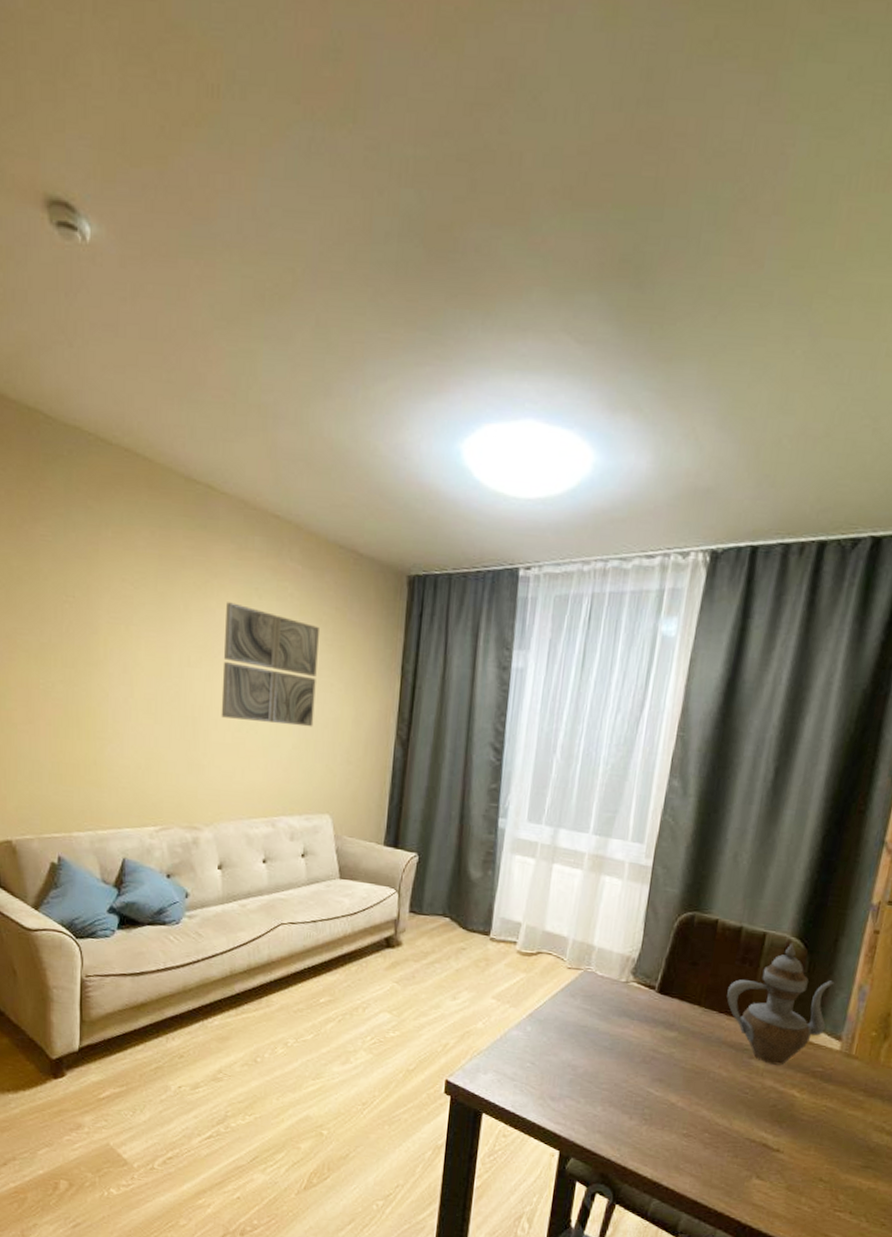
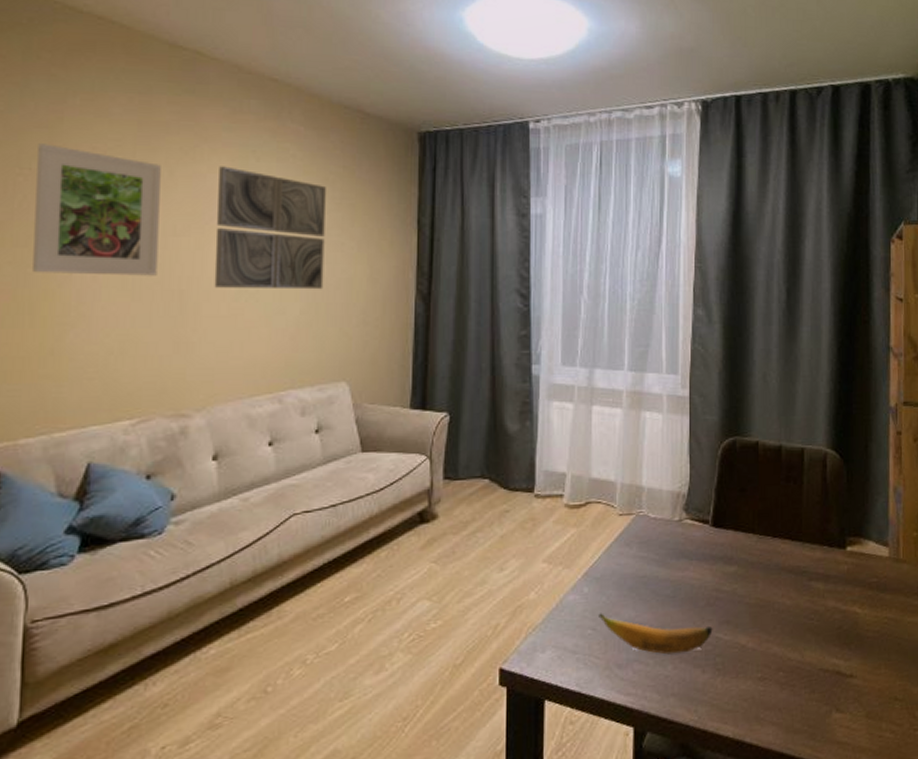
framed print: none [79,573,178,703] -> present [33,143,161,276]
banana: none [538,1050,645,1100] -> present [599,613,713,655]
teapot: present [727,943,835,1065] -> none [778,455,872,583]

